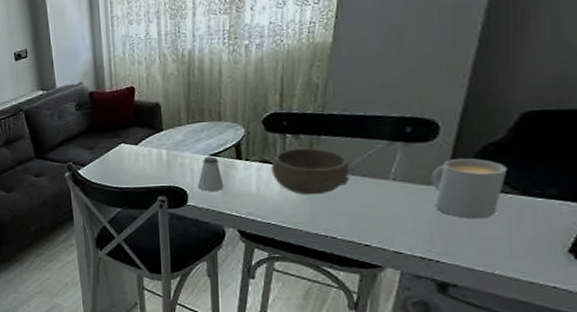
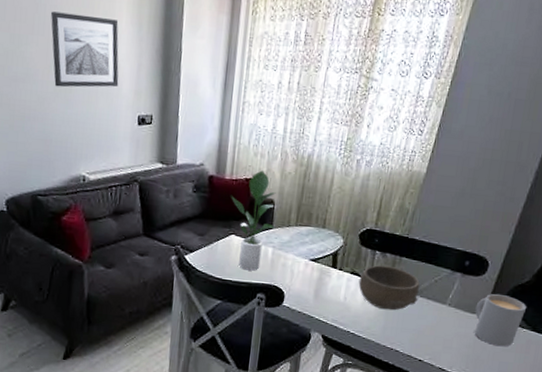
potted plant: none [114,77,166,175] -> present [231,170,276,271]
saltshaker: present [197,156,224,191] -> none [294,261,318,295]

